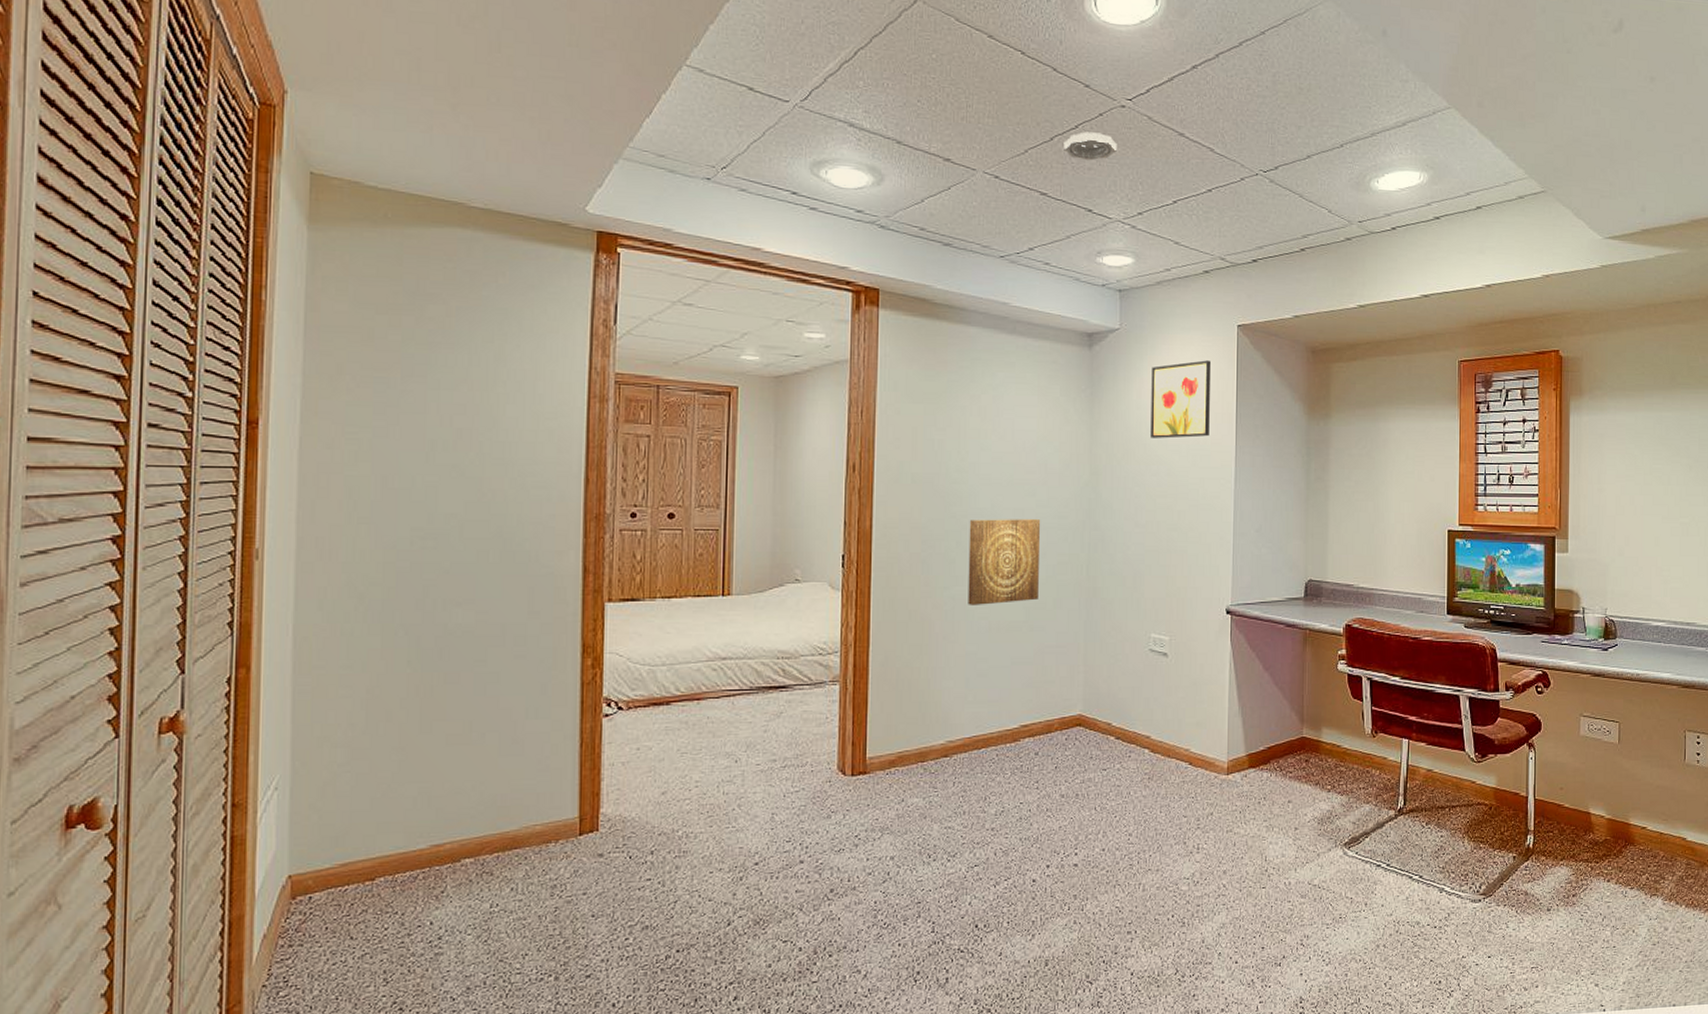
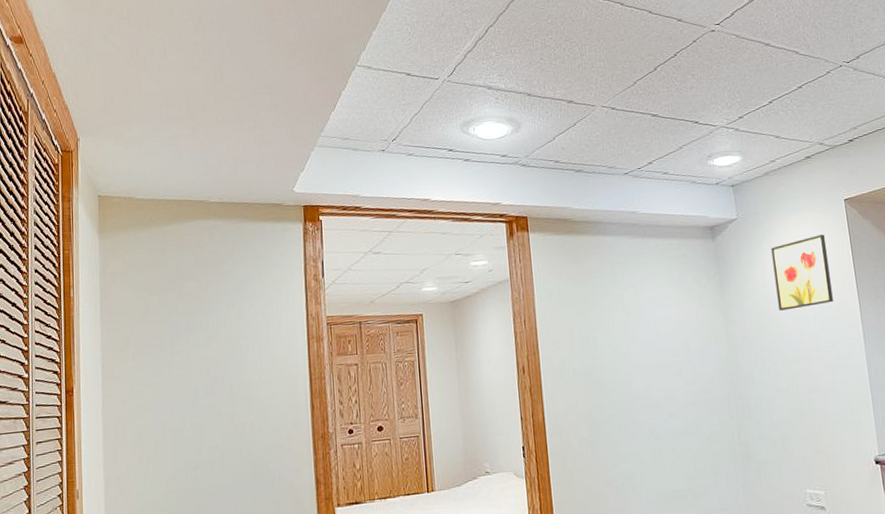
wall art: present [968,519,1041,605] -> none [627,396,698,480]
smoke detector: present [1064,132,1117,161] -> none [666,56,713,82]

